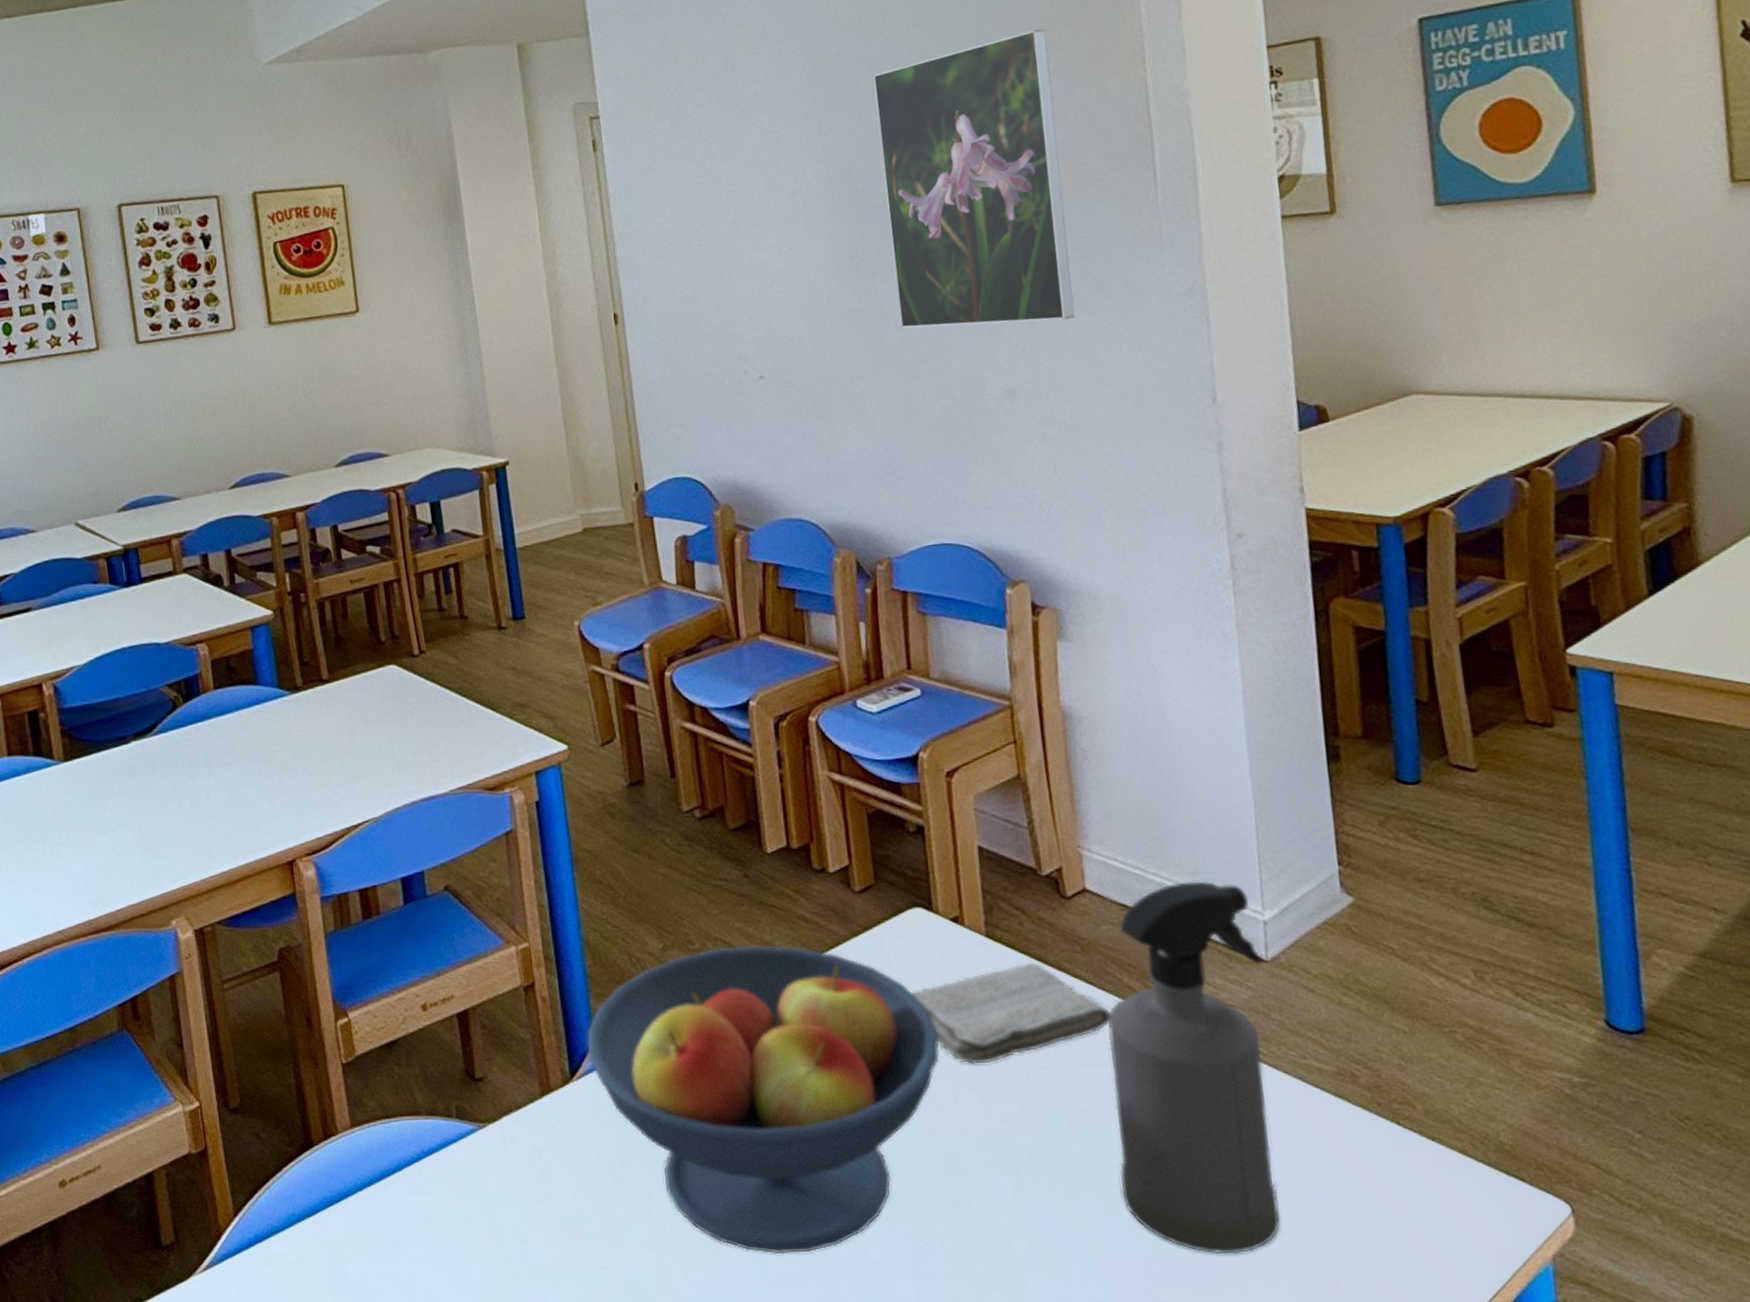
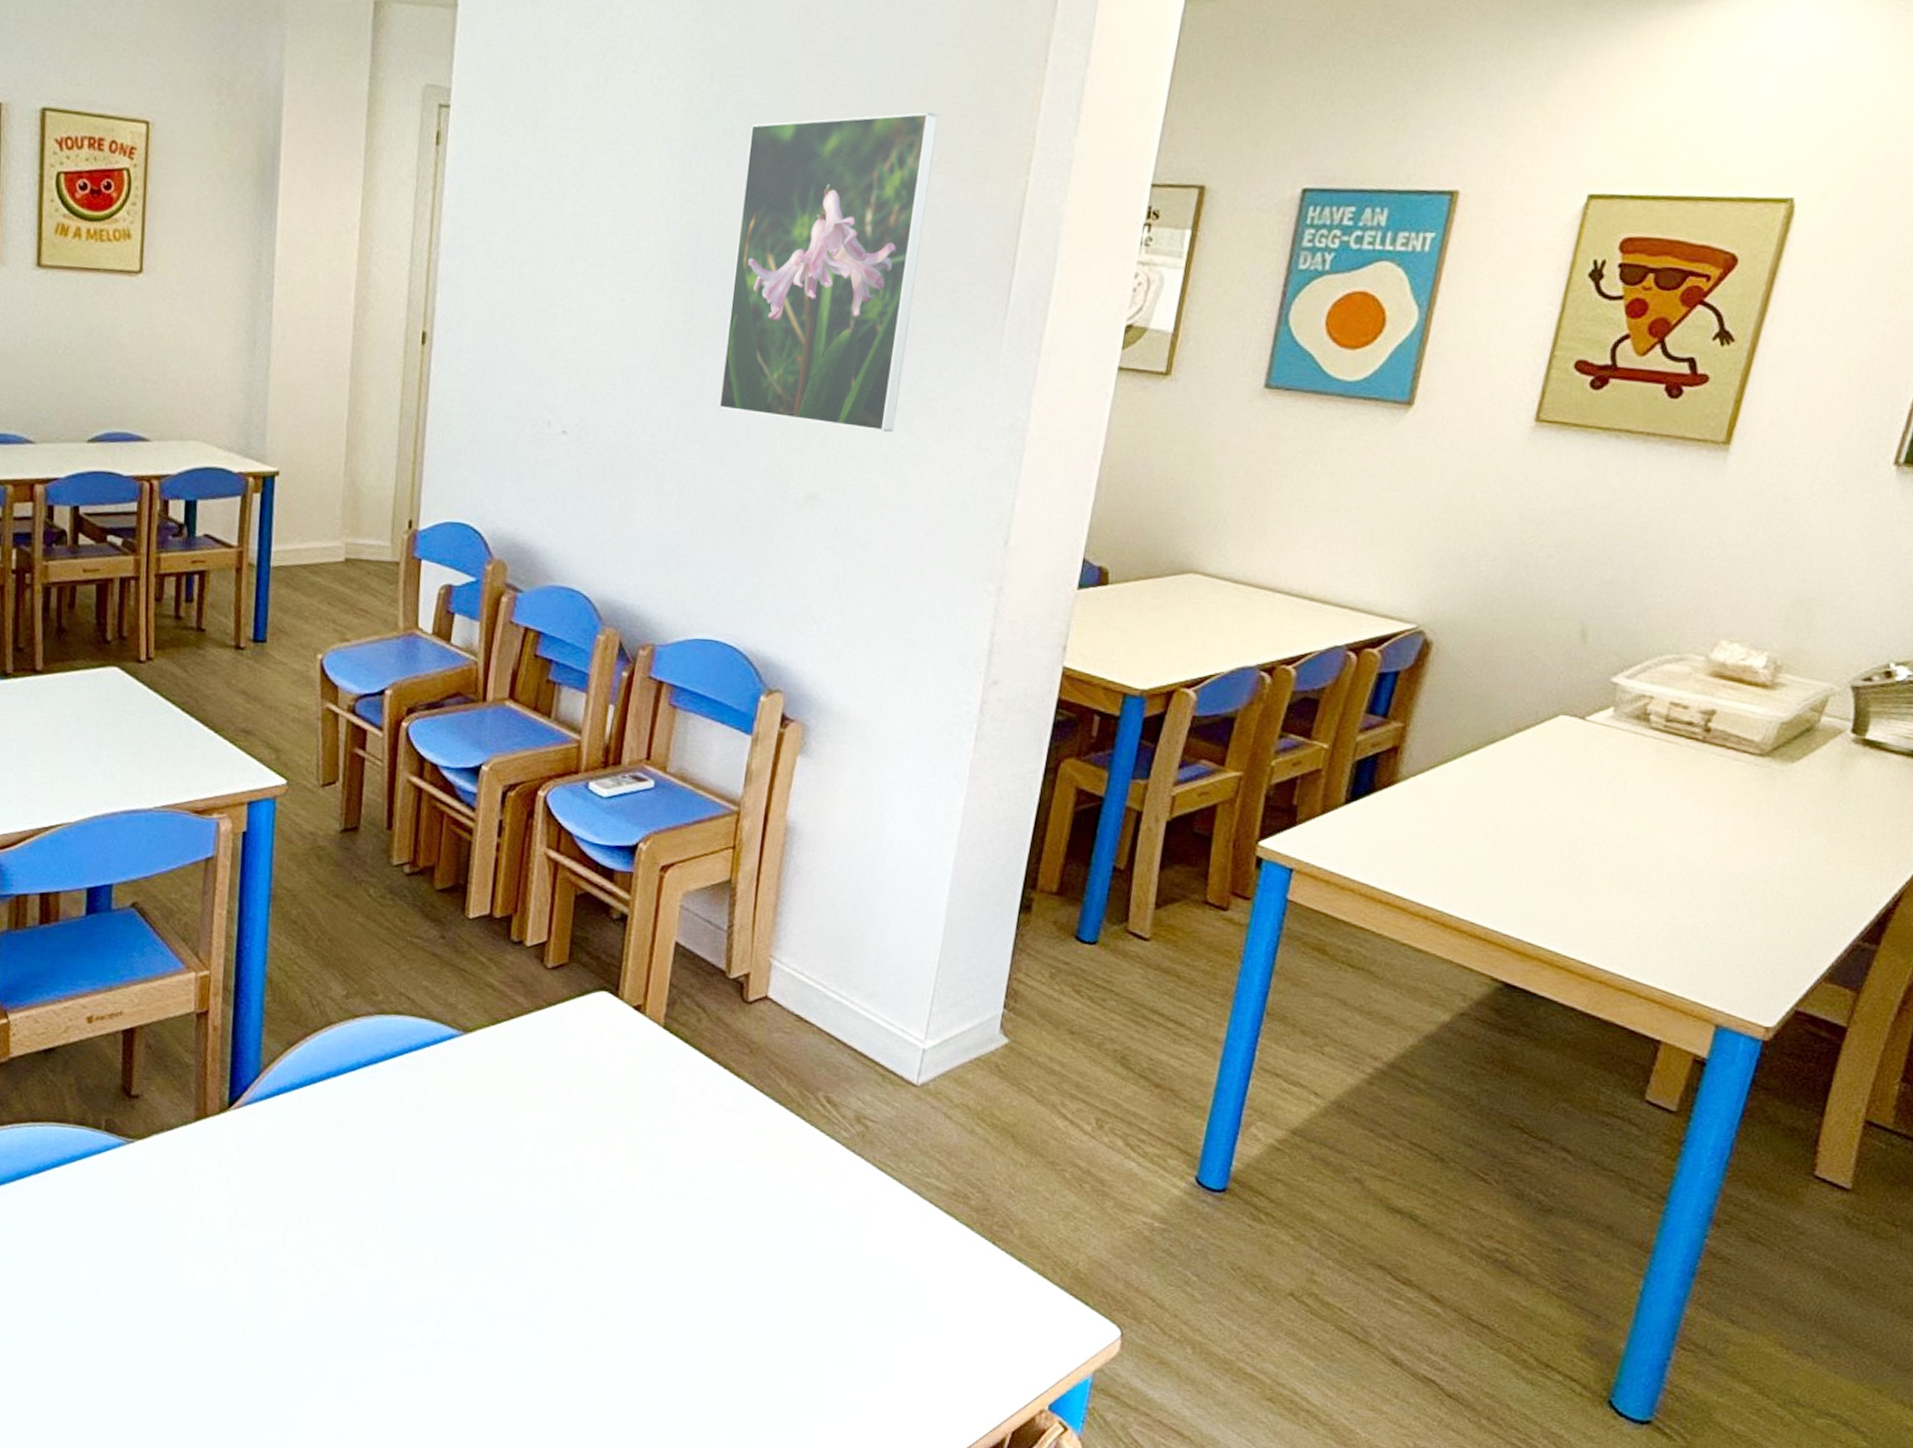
fruit bowl: present [586,945,940,1254] -> none [249,1002,599,1295]
washcloth: present [912,962,1110,1064] -> none [581,1057,762,1145]
spray bottle: present [1108,881,1281,1254] -> none [733,1002,915,1340]

